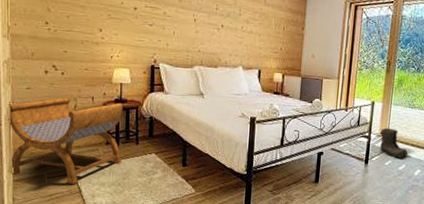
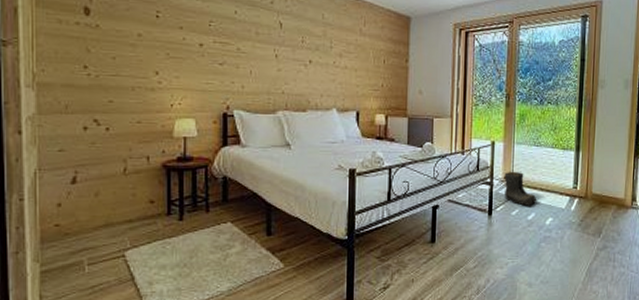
stool: present [8,97,124,184] -> none [33,159,189,270]

